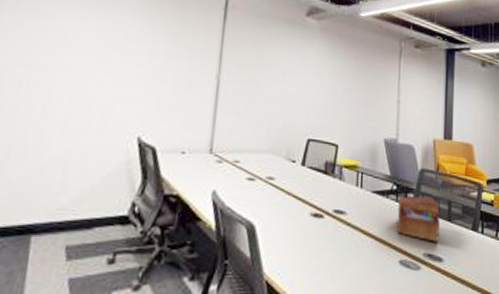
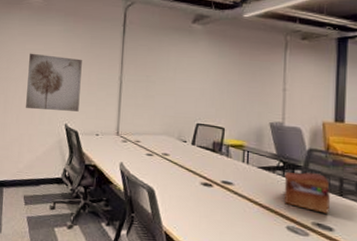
wall art: none [78,32,168,120] -> present [26,53,82,112]

